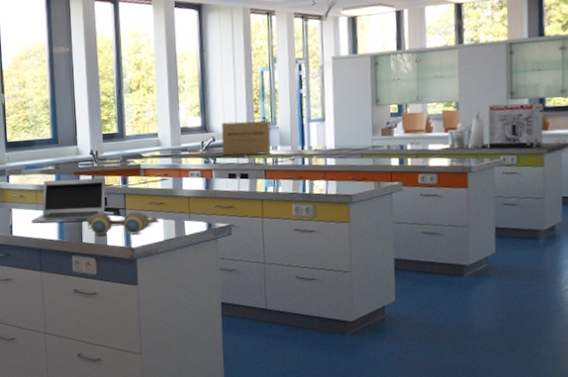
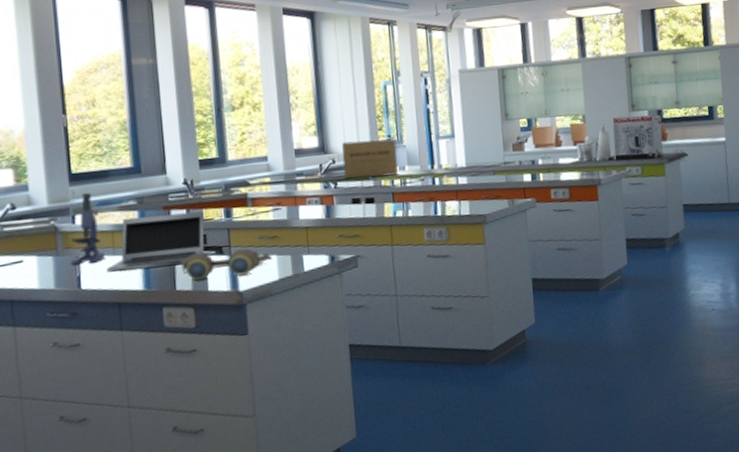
microscope: none [5,158,30,216] -> present [70,193,105,265]

